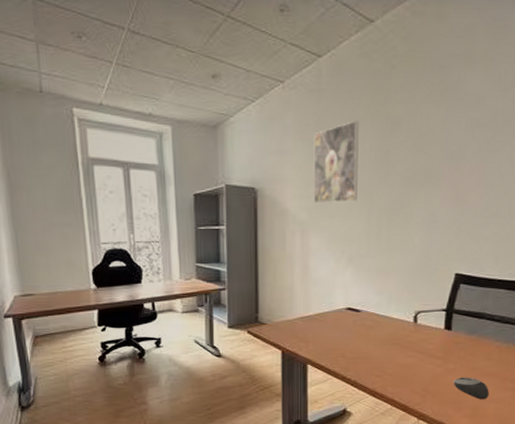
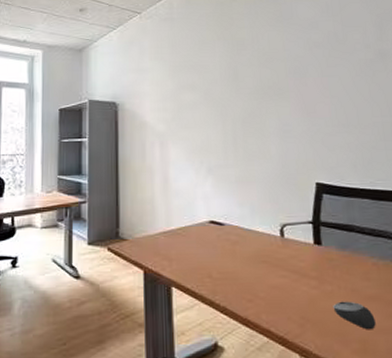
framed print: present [313,121,359,204] -> none [168,43,212,116]

